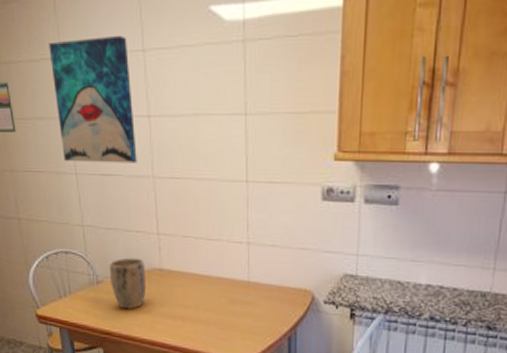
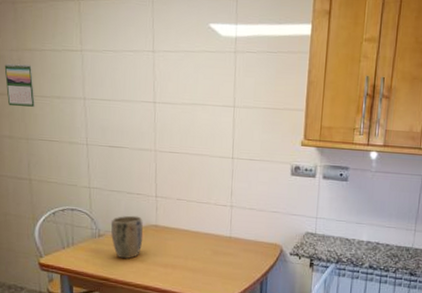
wall art: present [49,35,137,164] -> none [71,37,142,139]

